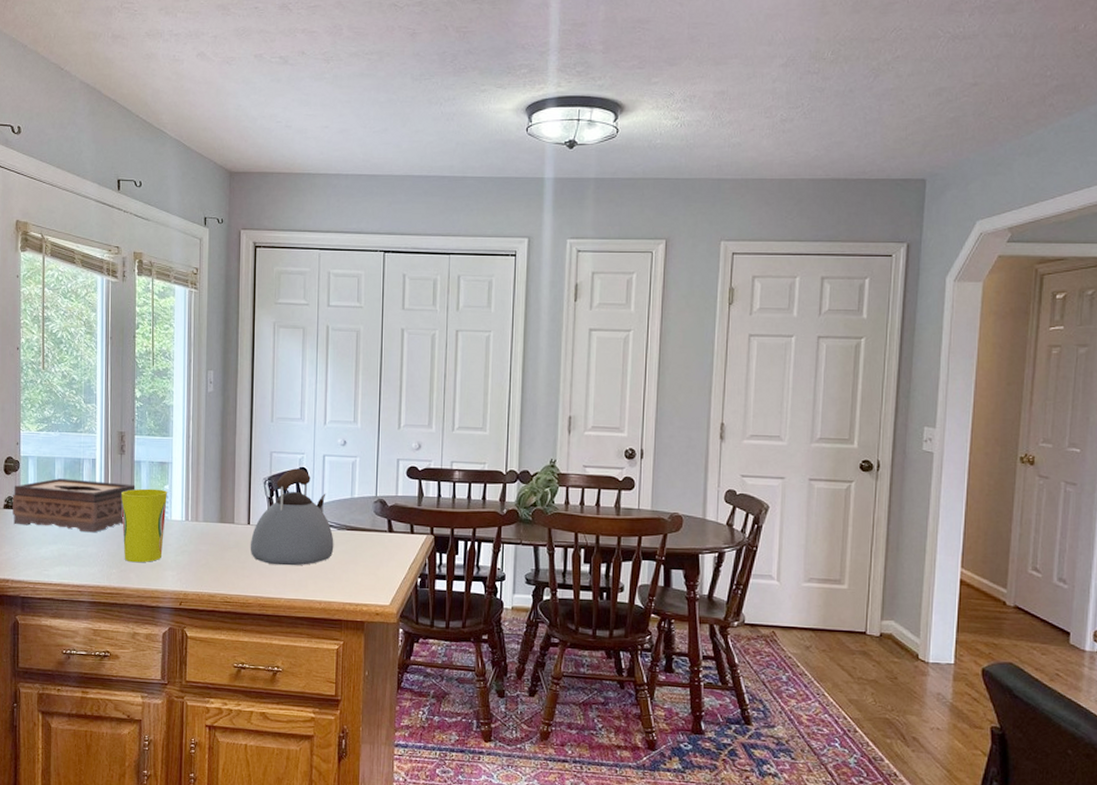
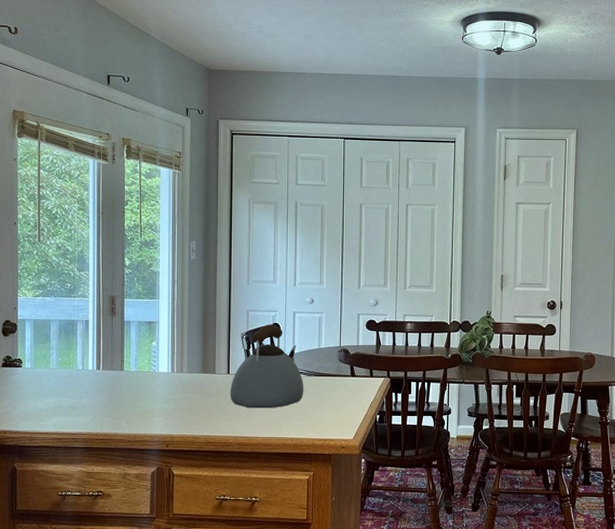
tissue box: present [13,478,136,533] -> none [10,338,126,386]
cup: present [121,488,167,563] -> none [112,345,155,411]

